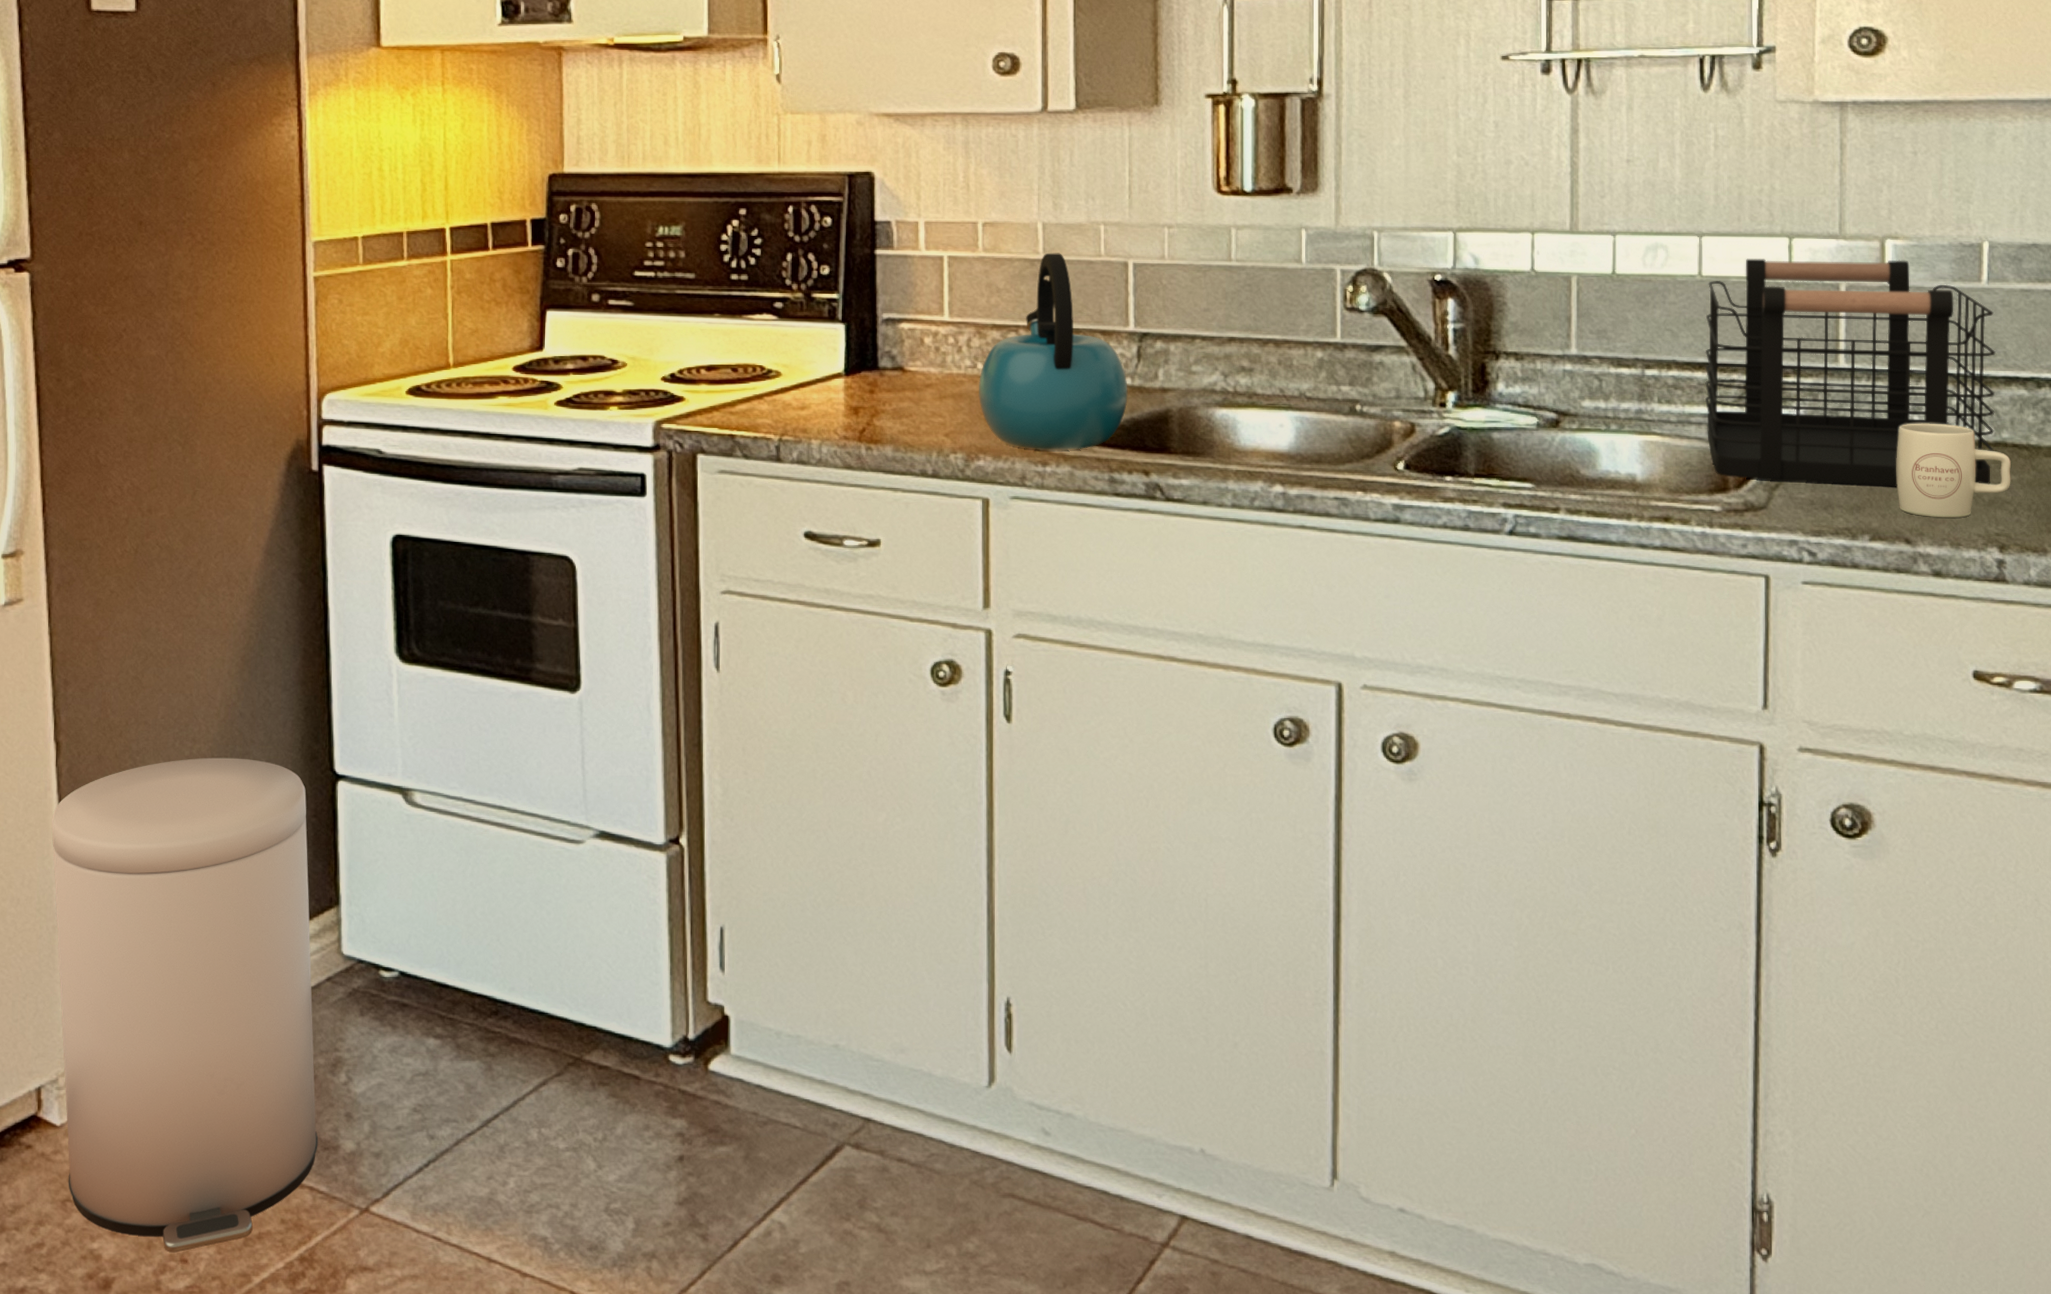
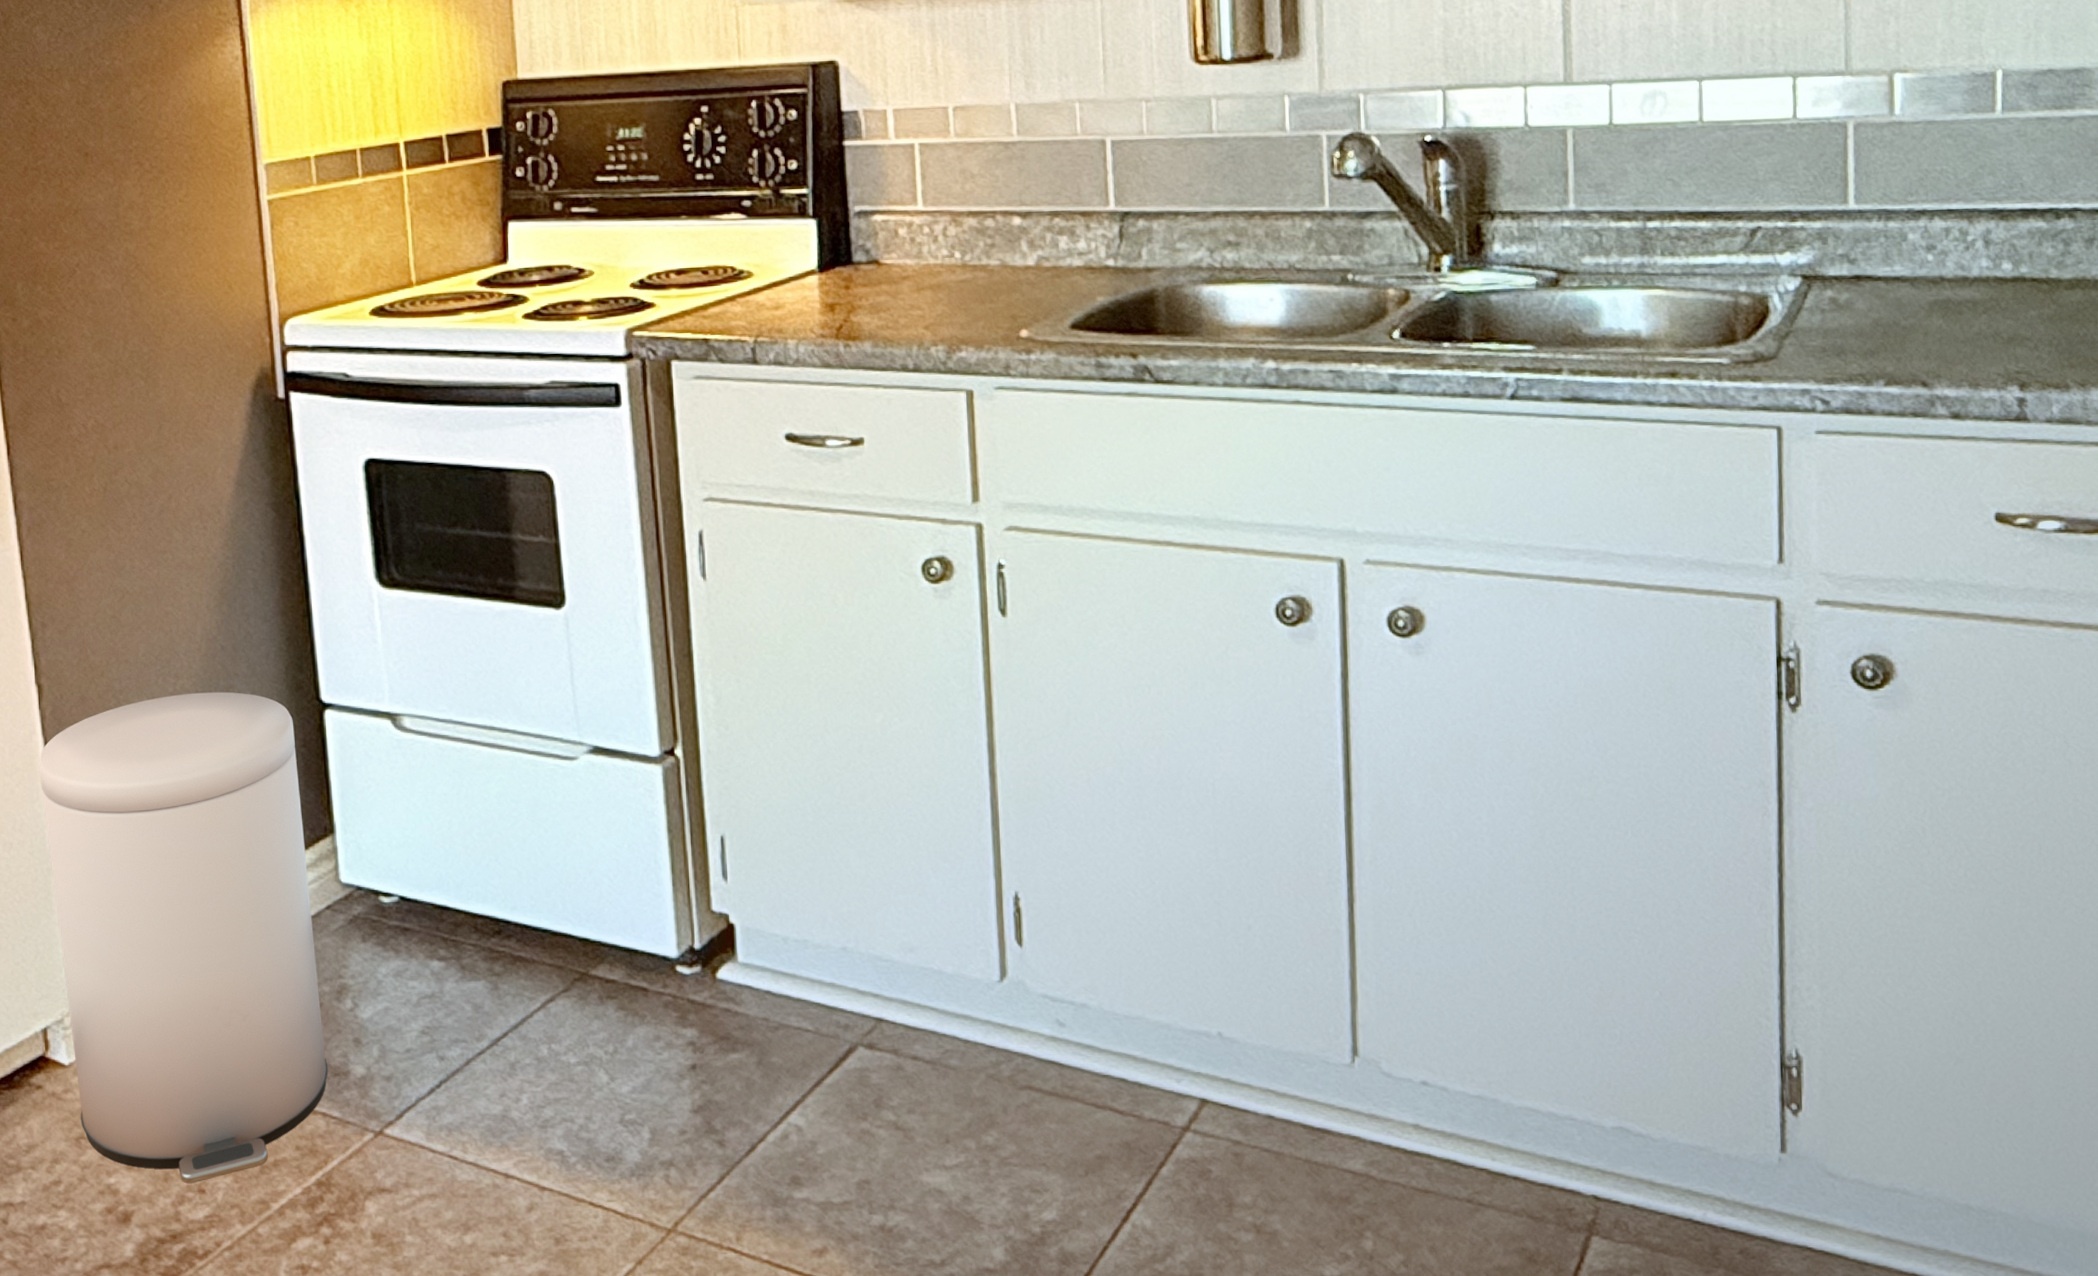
kettle: present [978,253,1128,451] -> none [956,134,1112,338]
dish rack: present [1704,258,1996,487] -> none [1708,93,2012,330]
mug: present [1896,423,2011,519] -> none [1910,261,2031,359]

